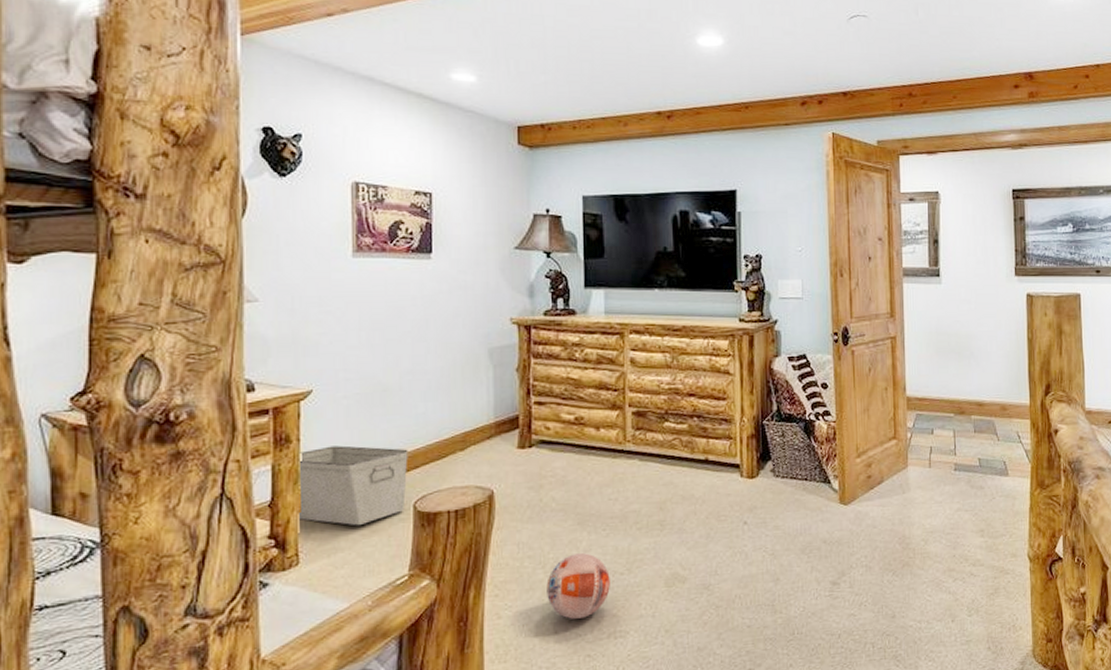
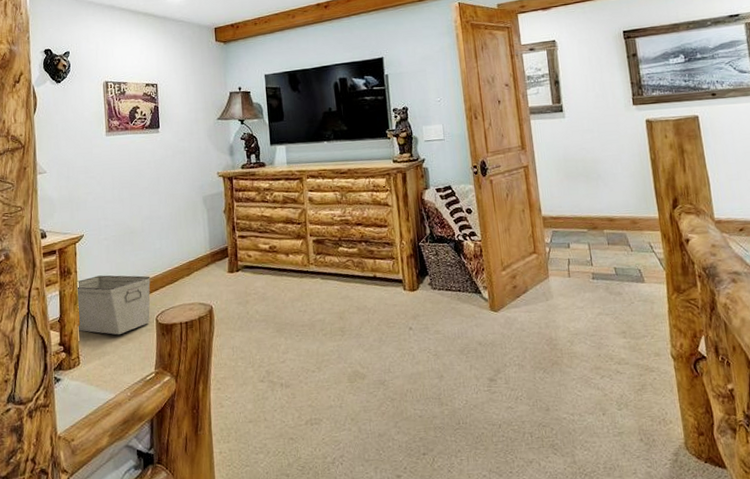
ball: present [546,553,610,619] -> none [256,355,305,408]

